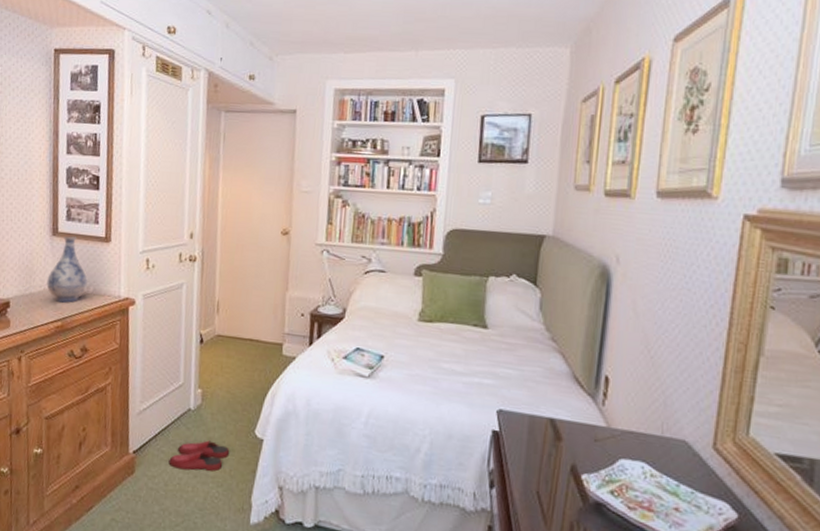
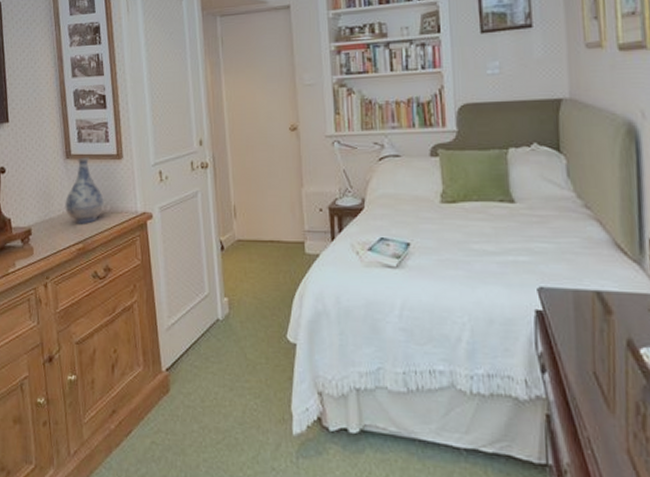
slippers: present [168,440,230,472] -> none [203,350,264,385]

